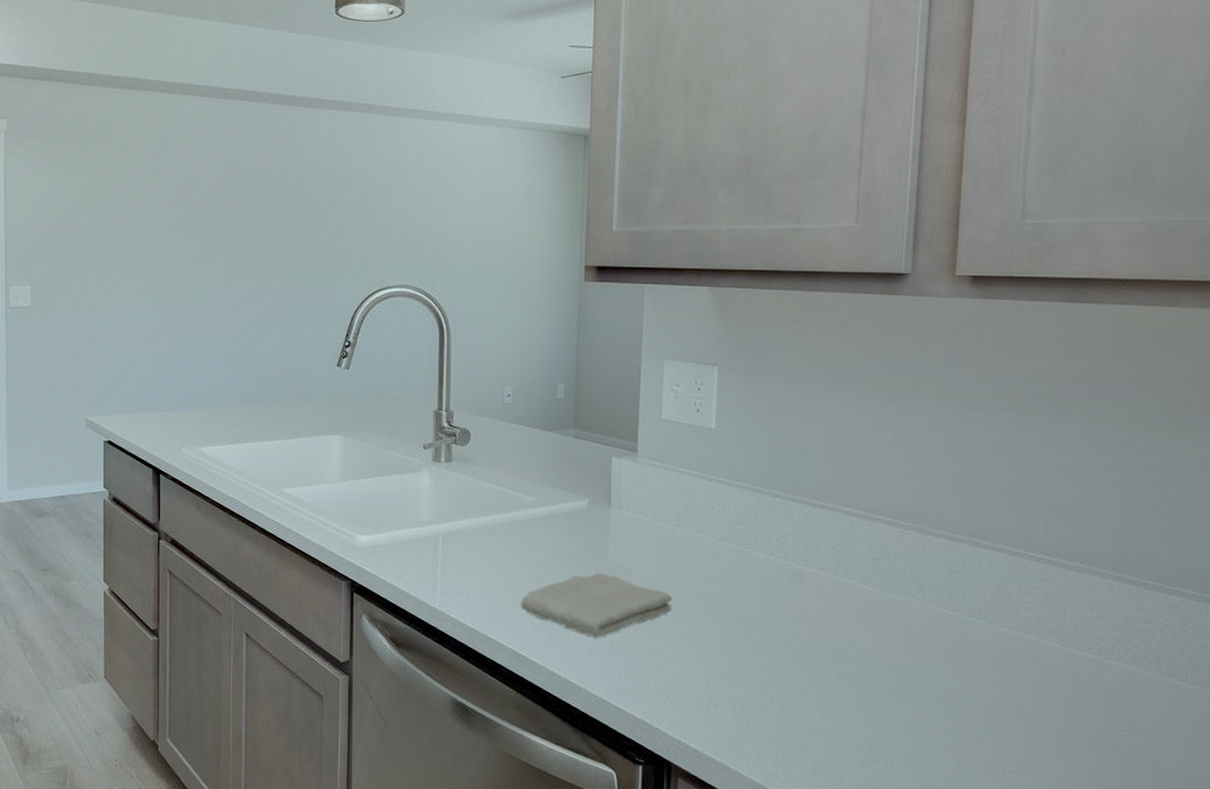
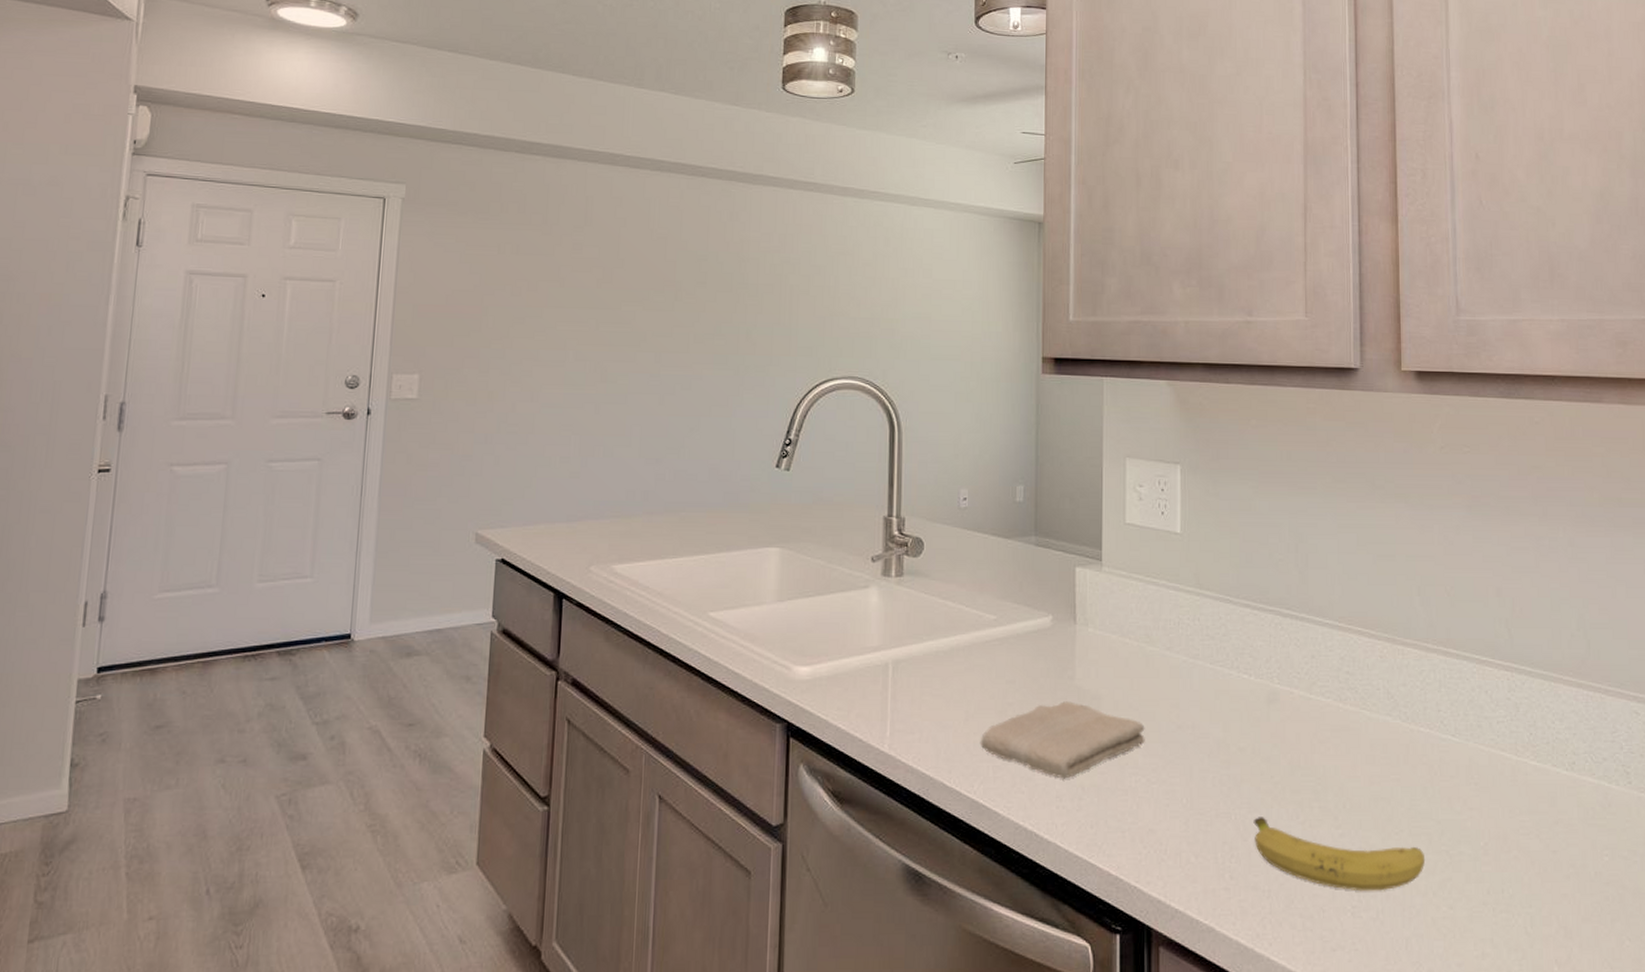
fruit: none [771,678,938,747] -> present [1253,817,1426,891]

